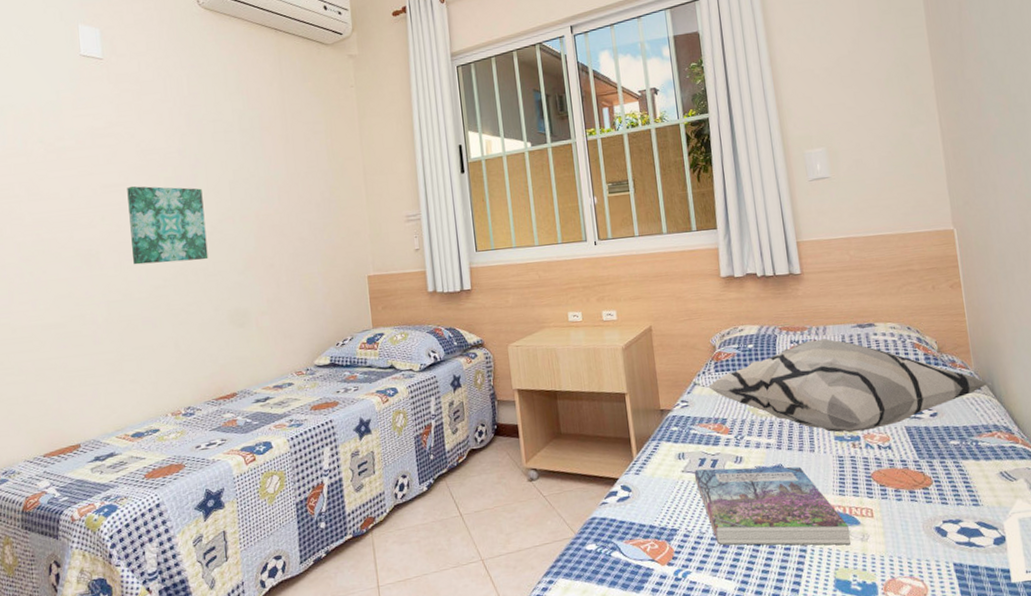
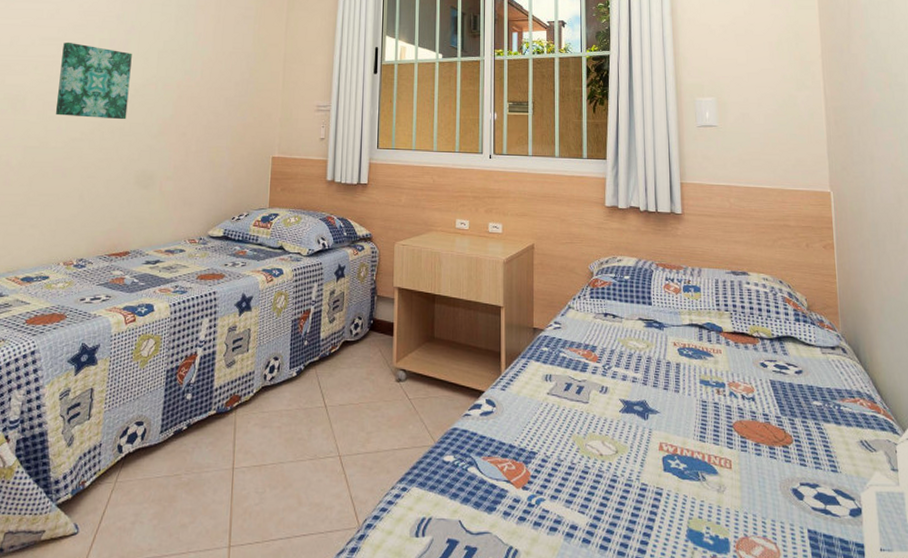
book: present [694,466,851,545] -> none [559,393,706,494]
decorative pillow: present [707,338,991,433] -> none [581,280,857,379]

